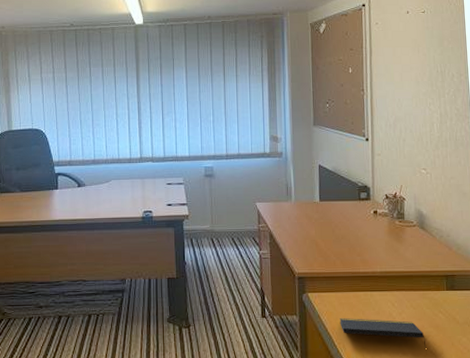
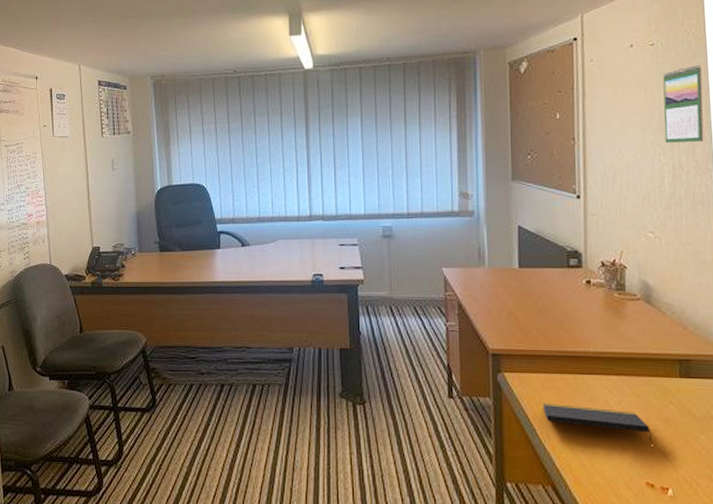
calendar: none [432,30,463,95] -> present [663,65,704,144]

